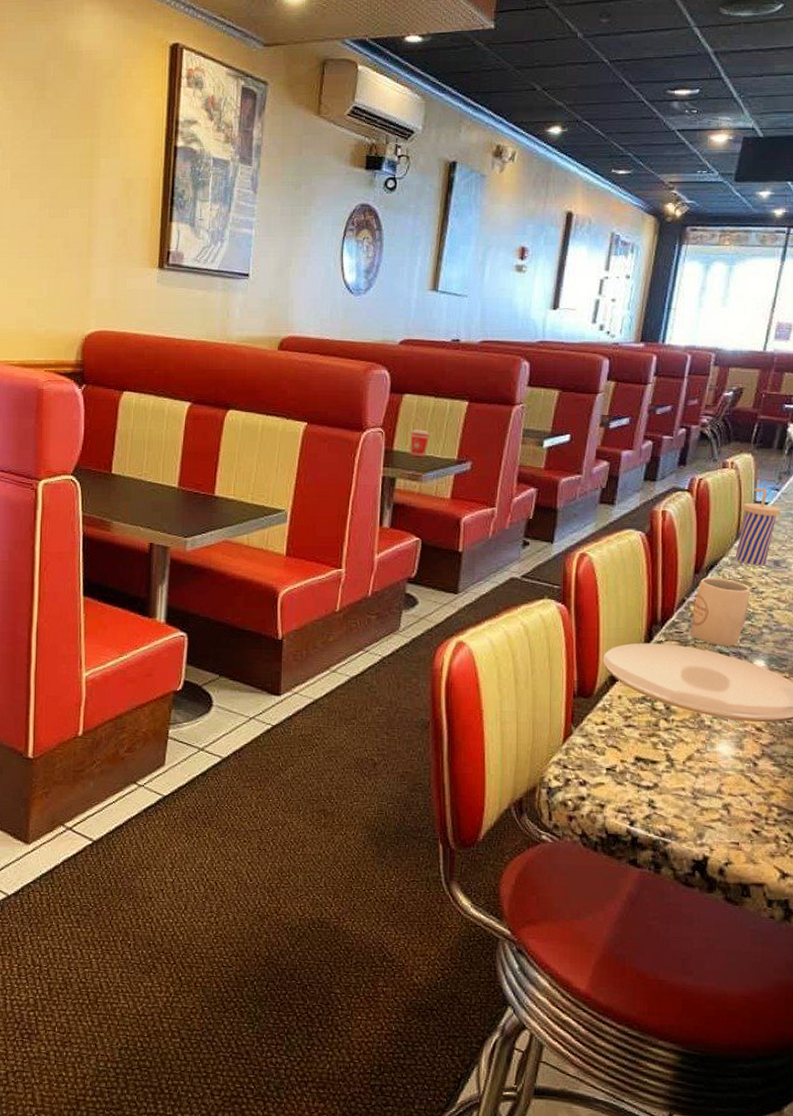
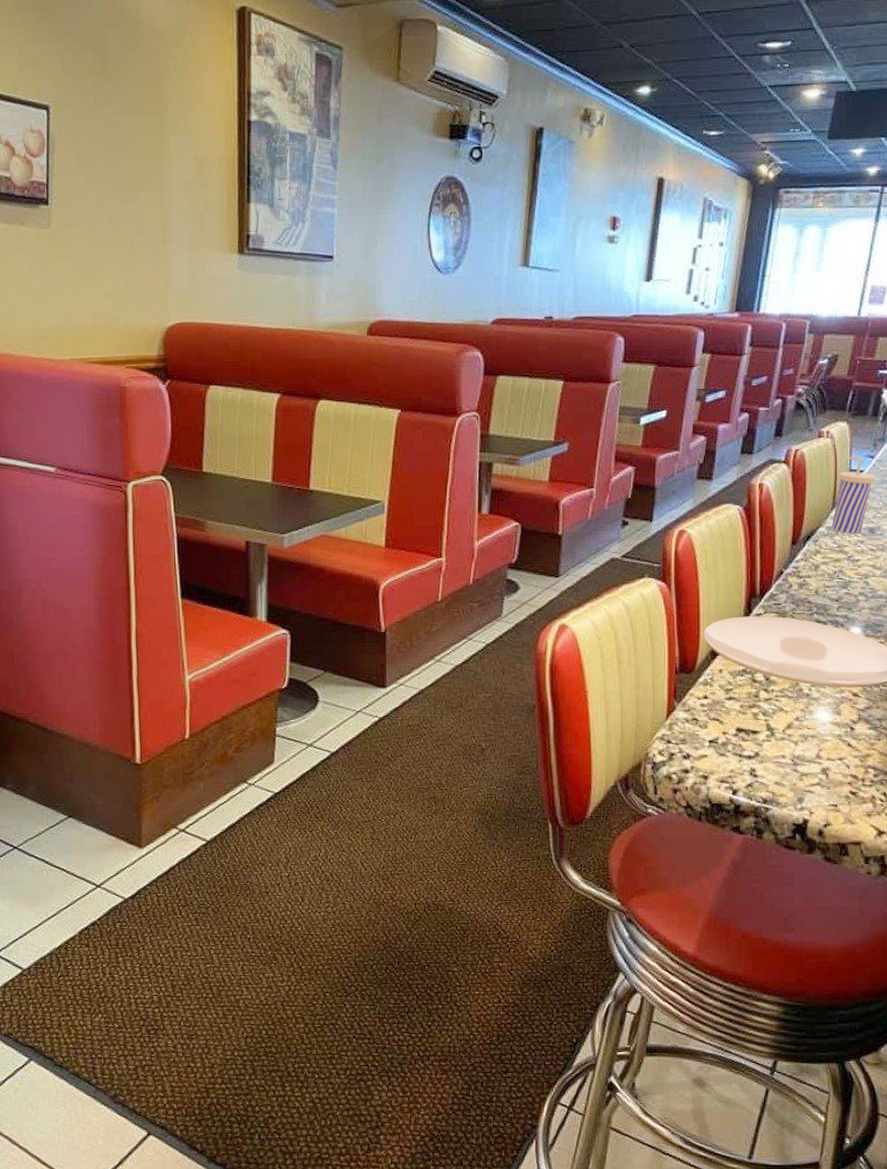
beverage cup: present [409,414,430,459] -> none [504,396,526,442]
mug: present [691,577,751,646] -> none [789,548,847,616]

